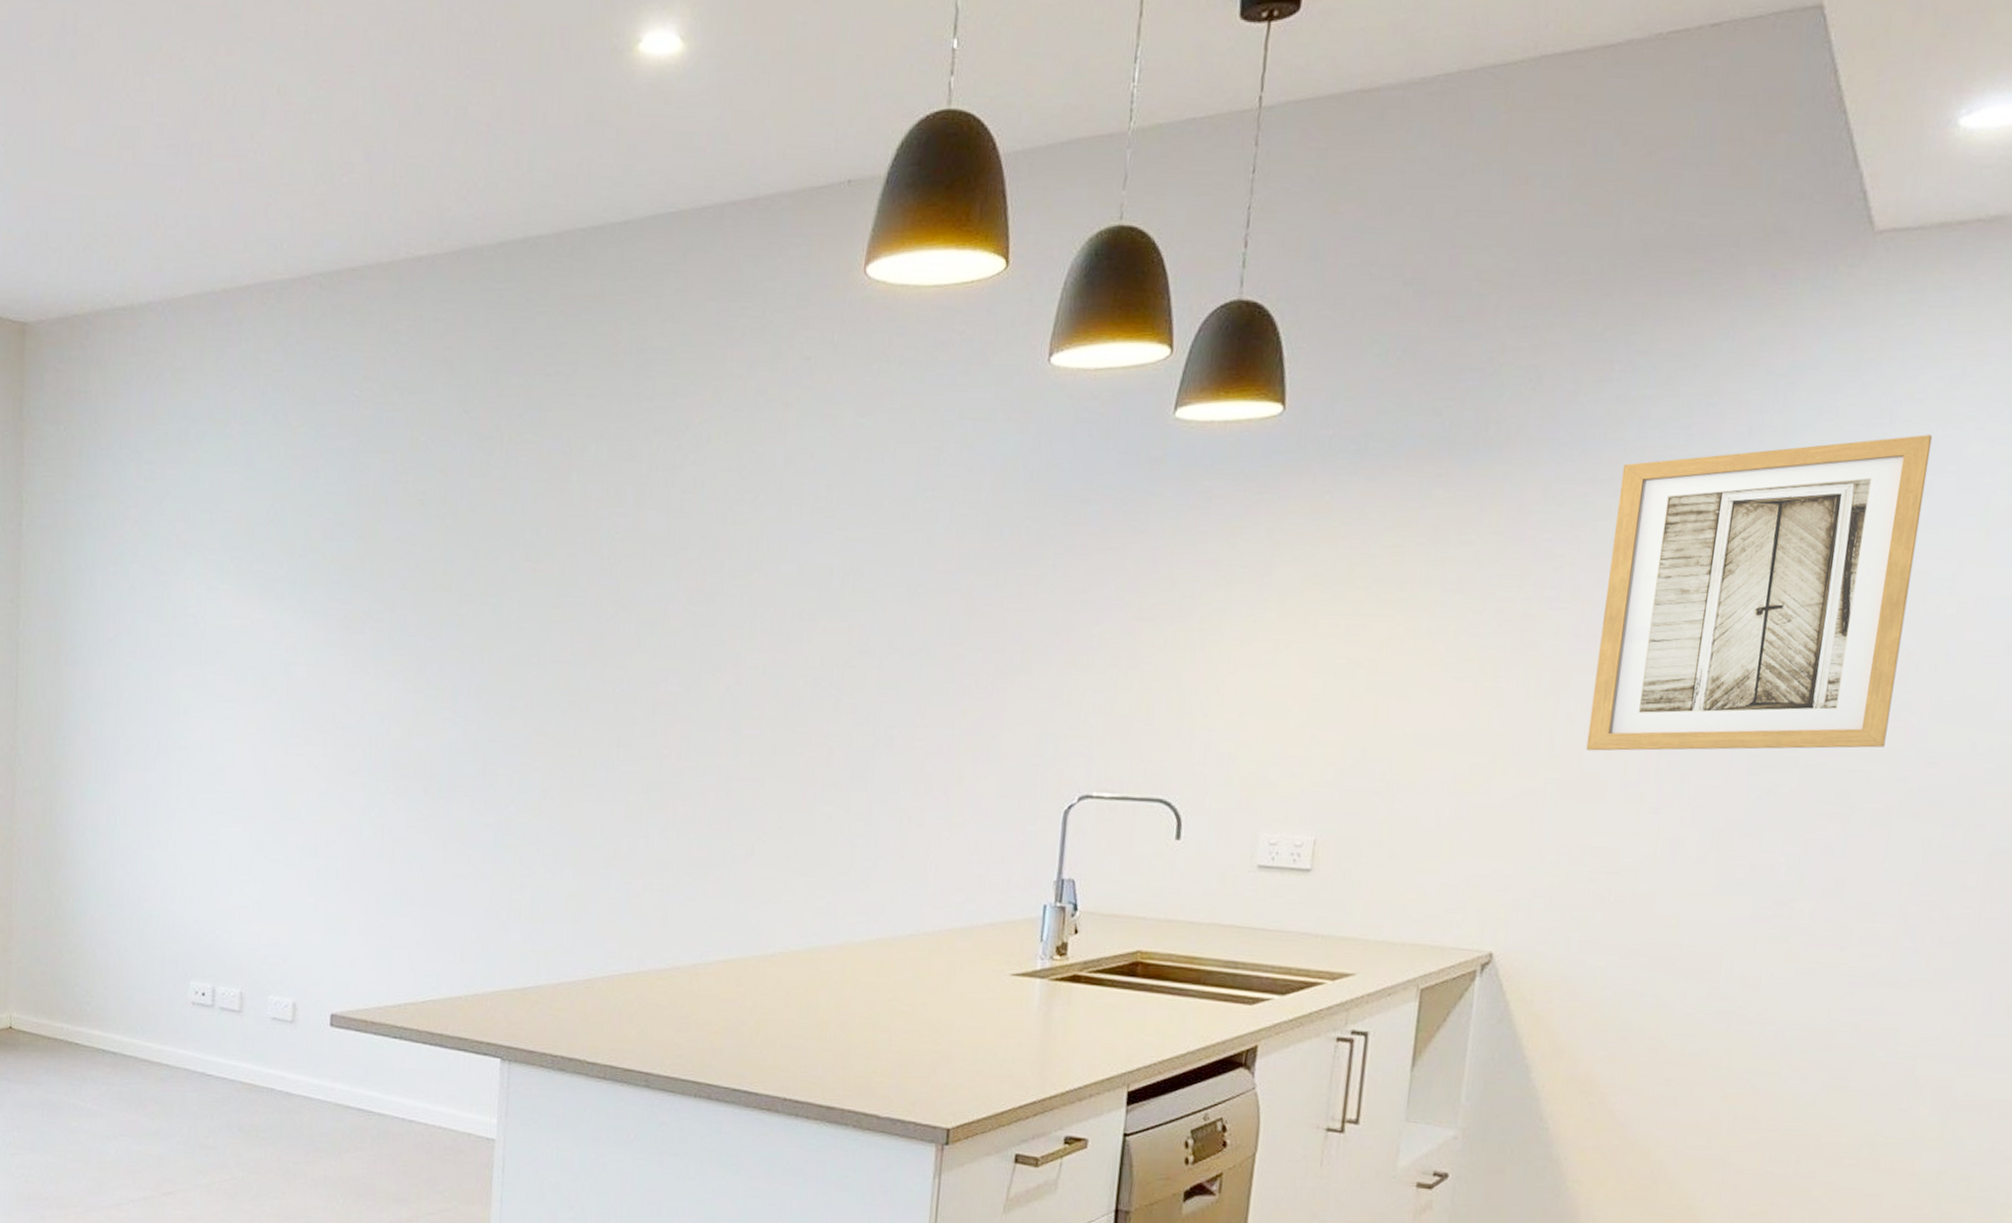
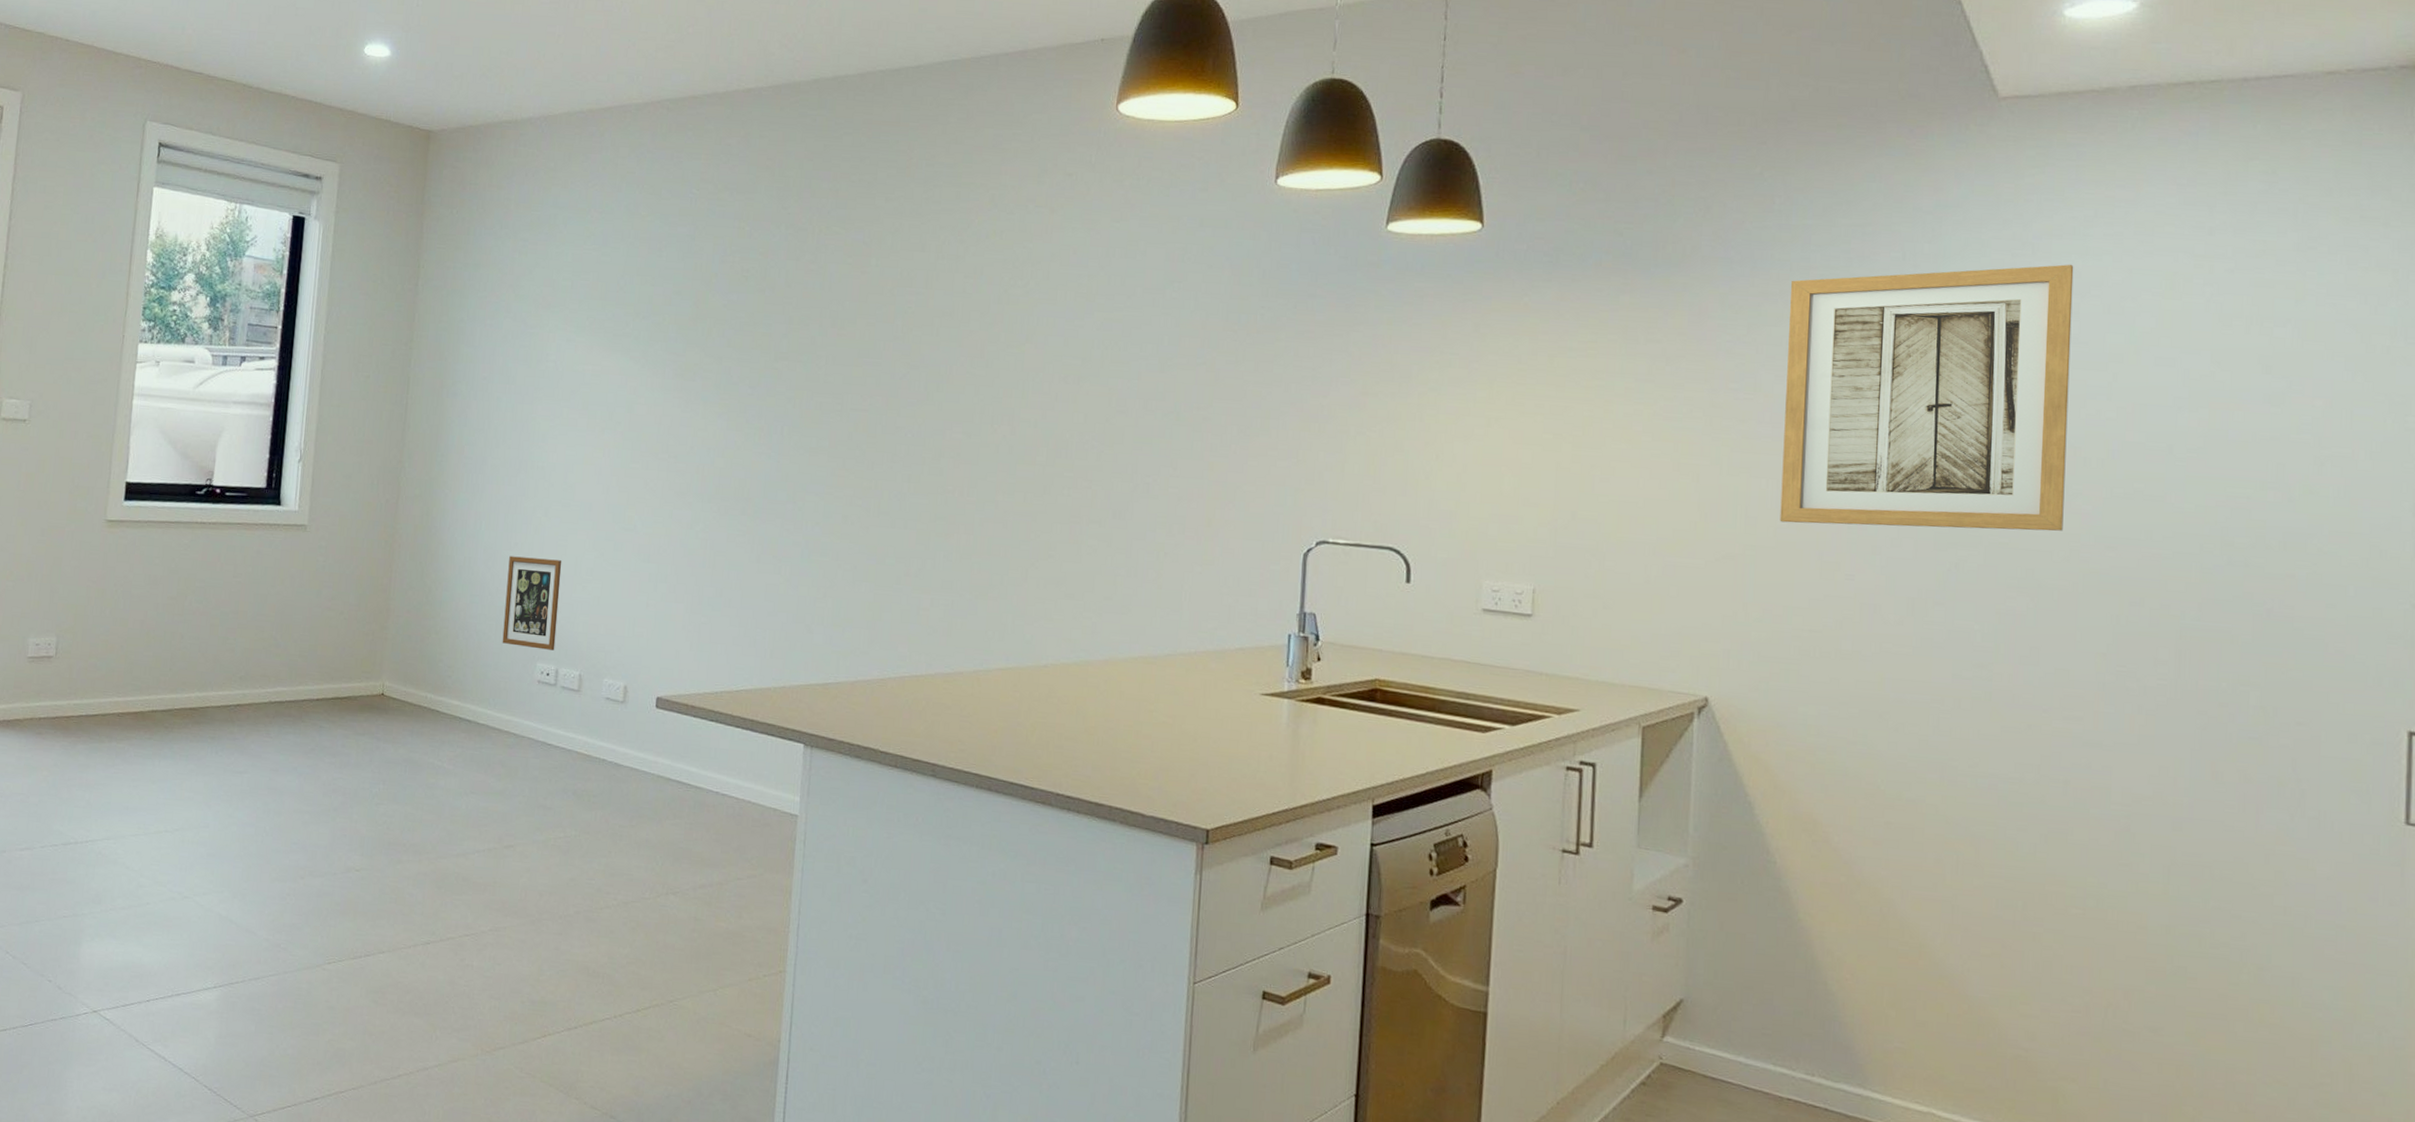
picture frame: none [148,856,214,966] -> present [502,556,562,651]

